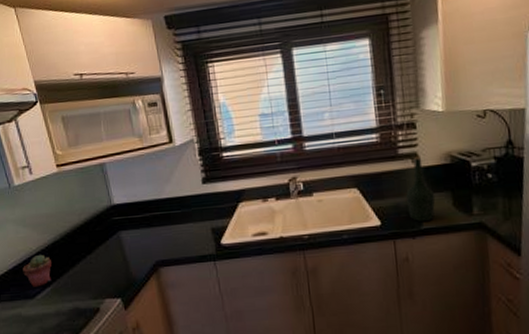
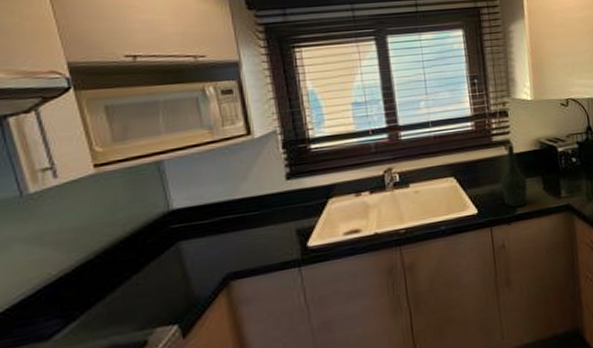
potted succulent: present [23,254,52,287] -> none [35,279,79,325]

